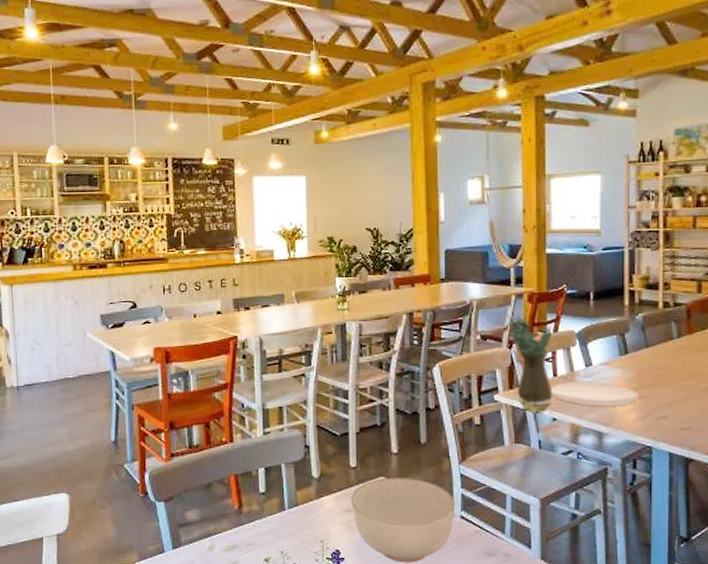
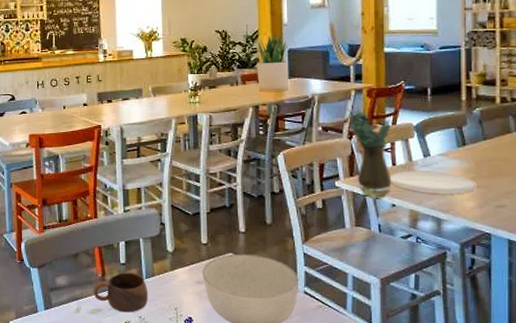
cup: none [229,503,291,548] -> present [93,273,149,313]
planter: none [411,231,446,298] -> present [257,33,289,93]

